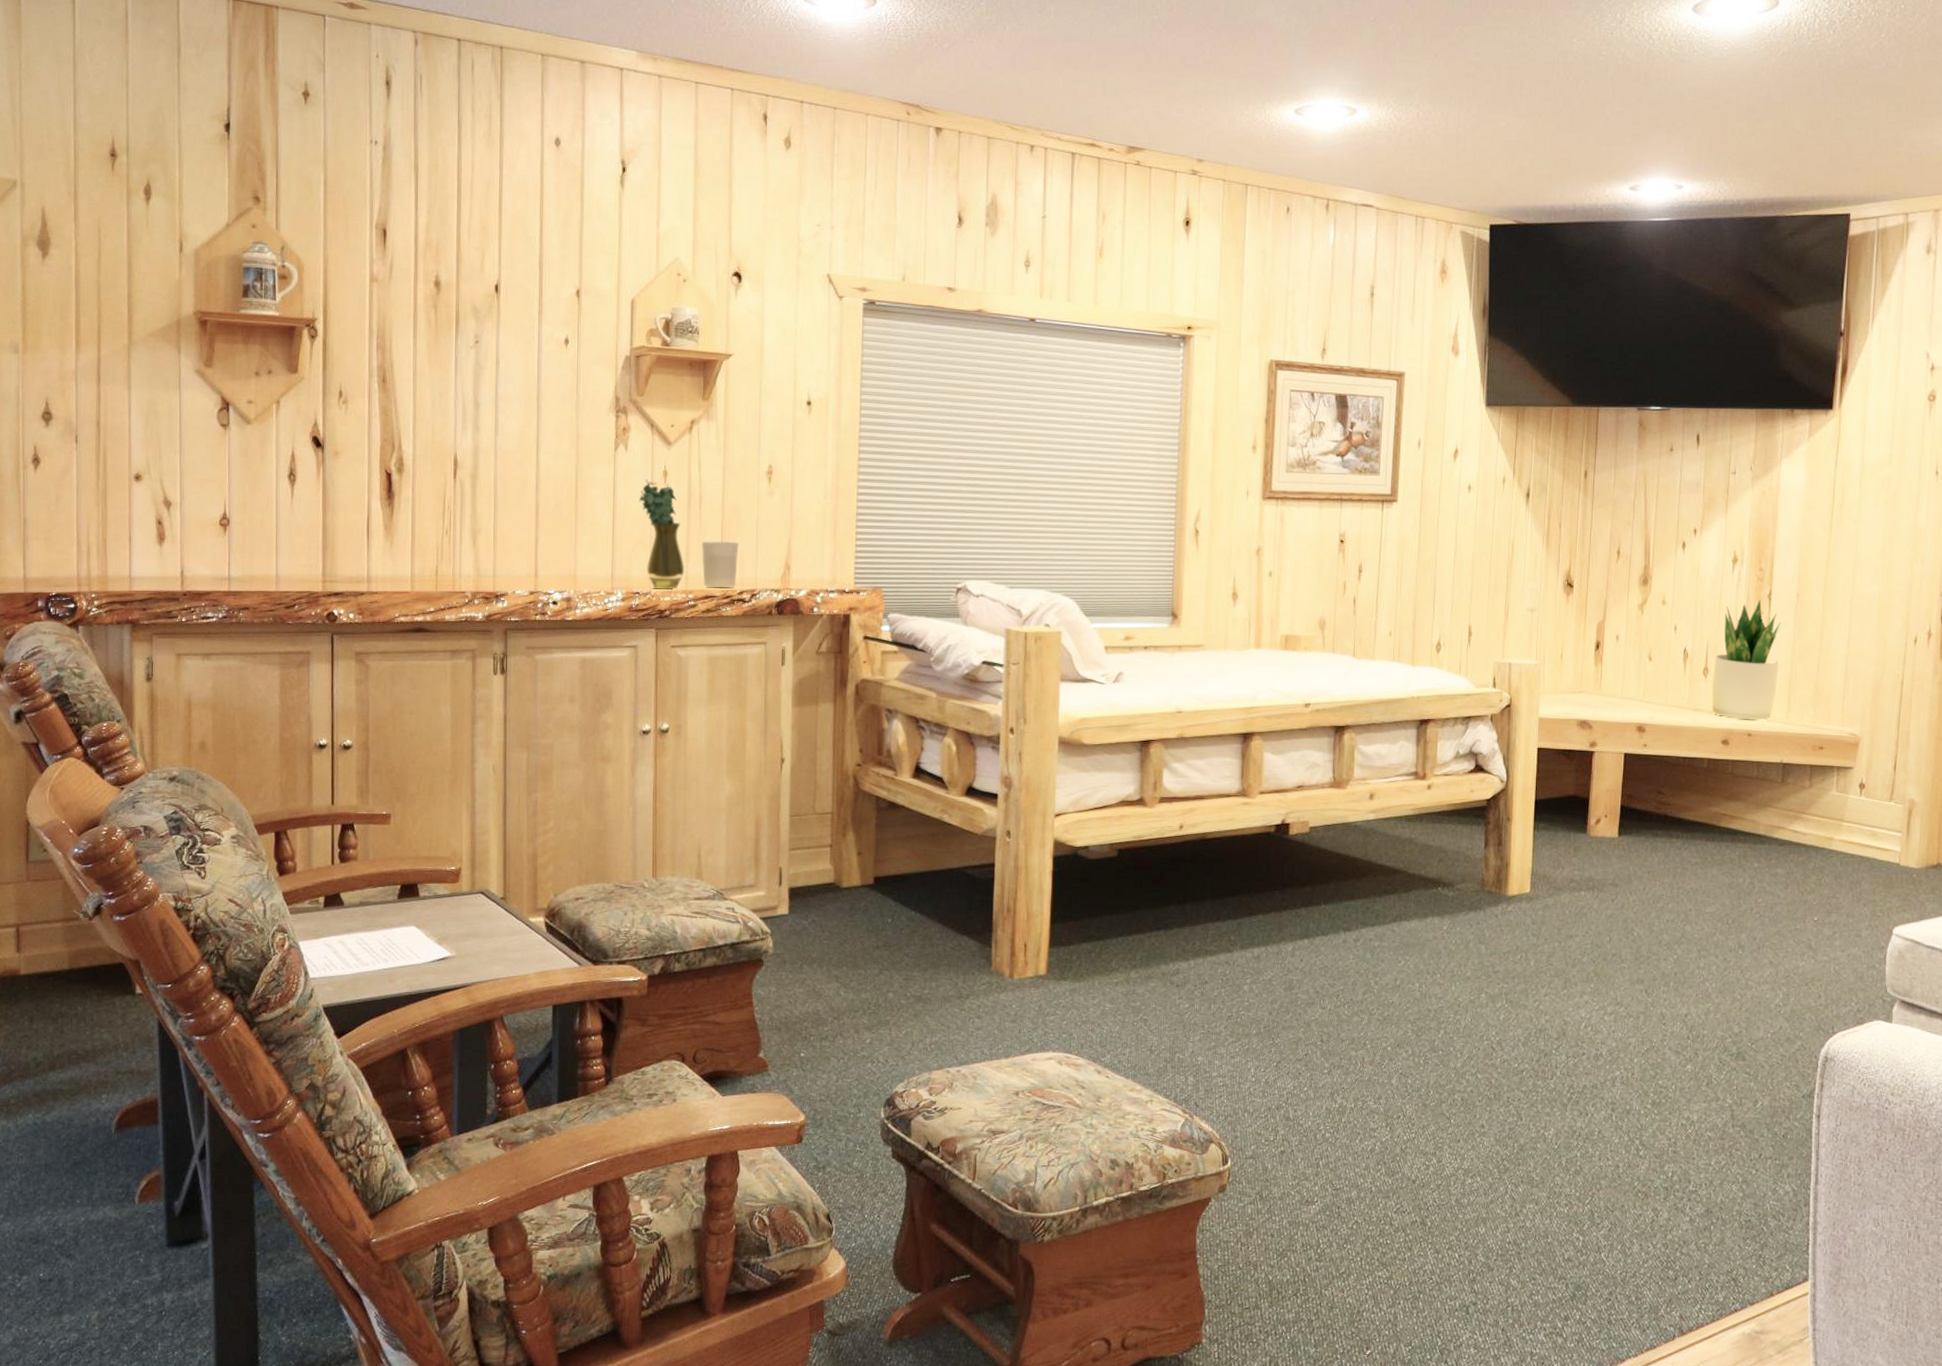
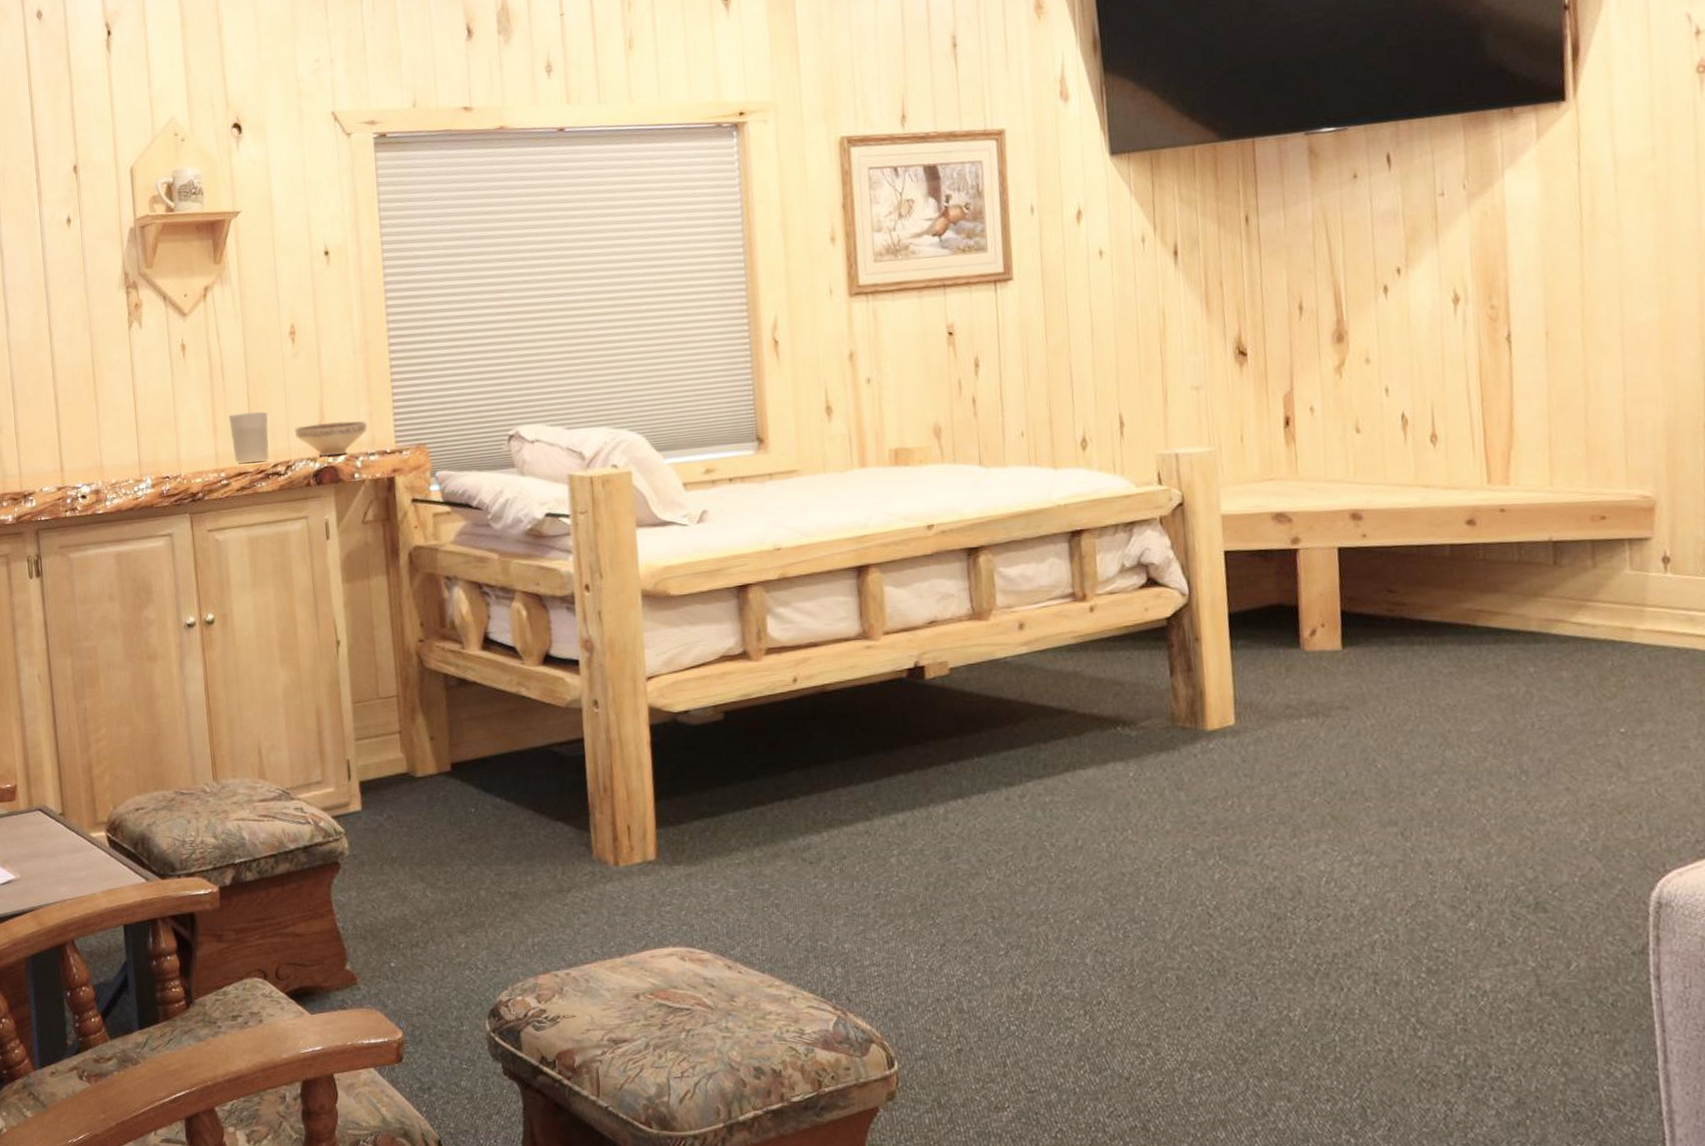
vase: present [638,478,685,591] -> none [158,355,214,472]
decorative bowl: none [762,558,830,589] -> present [294,421,367,456]
planter: present [1712,599,1781,720] -> none [1443,344,1533,493]

